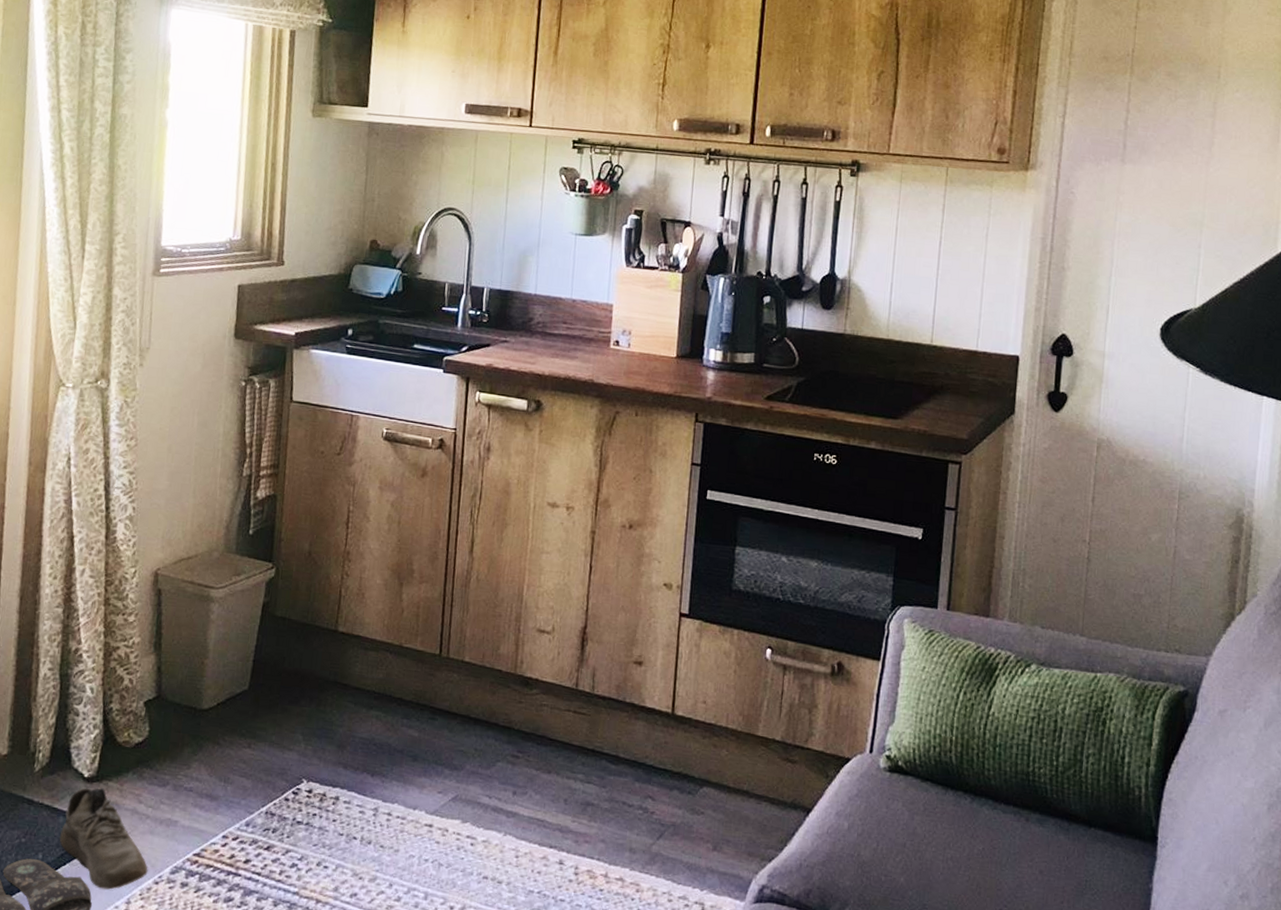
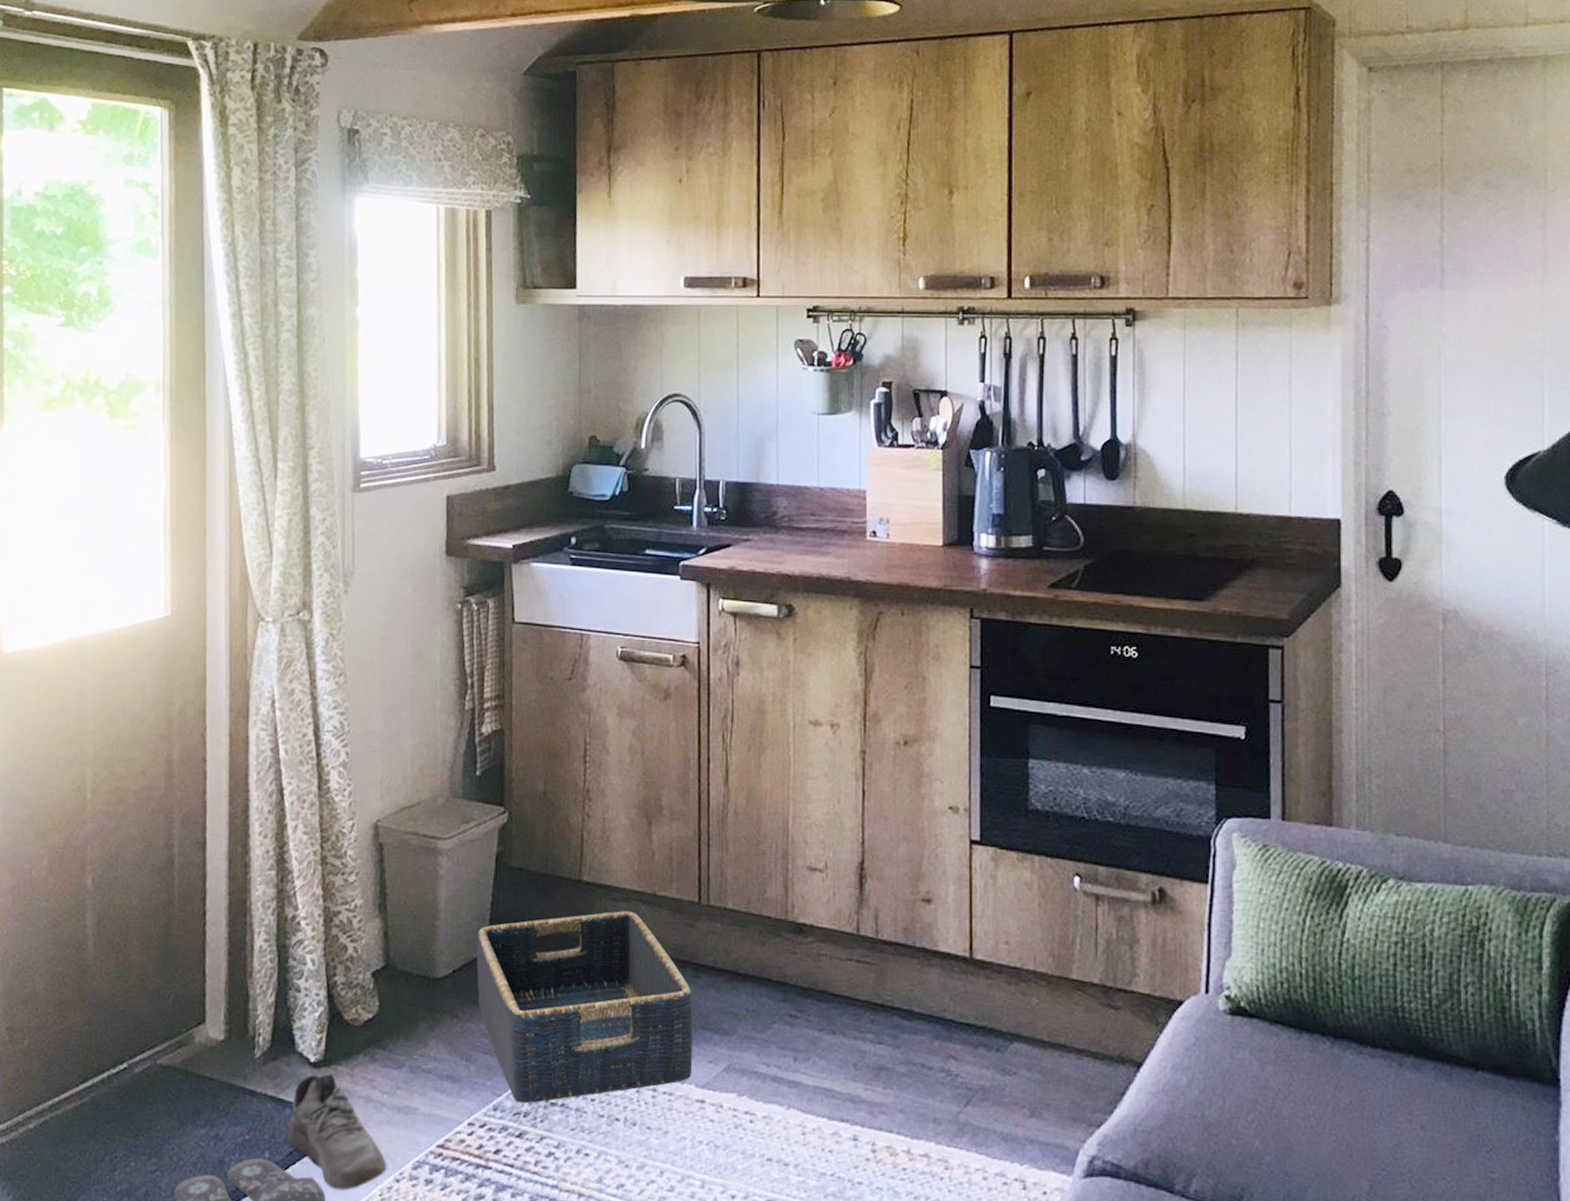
basket: none [238,659,429,821] -> present [476,911,694,1104]

